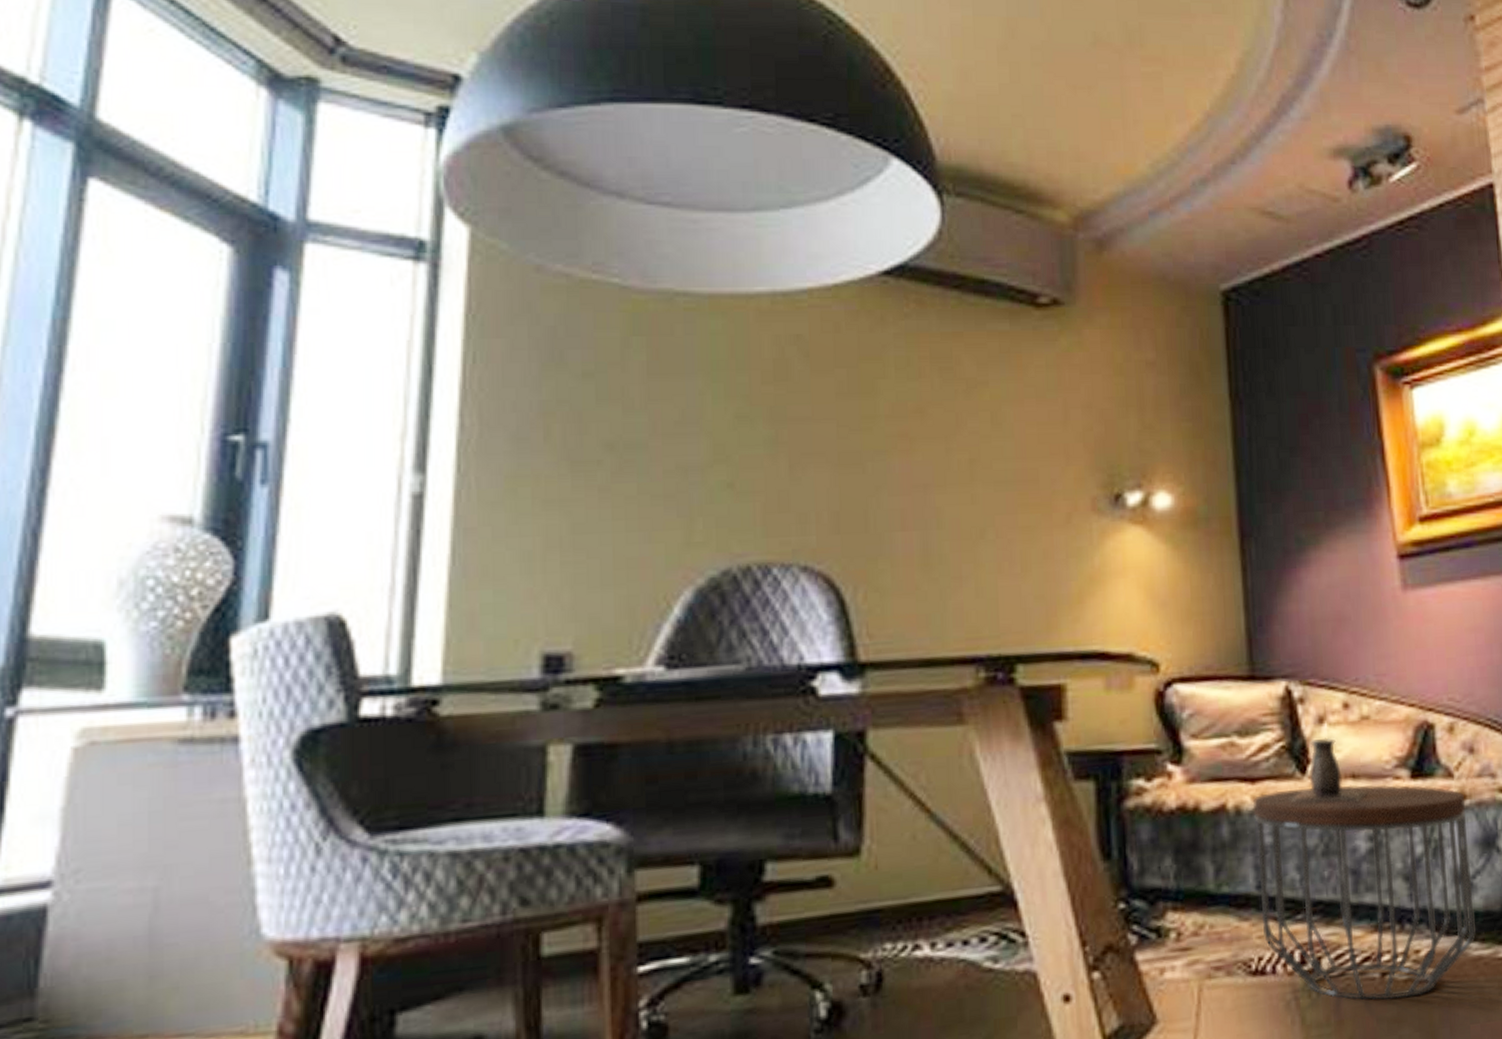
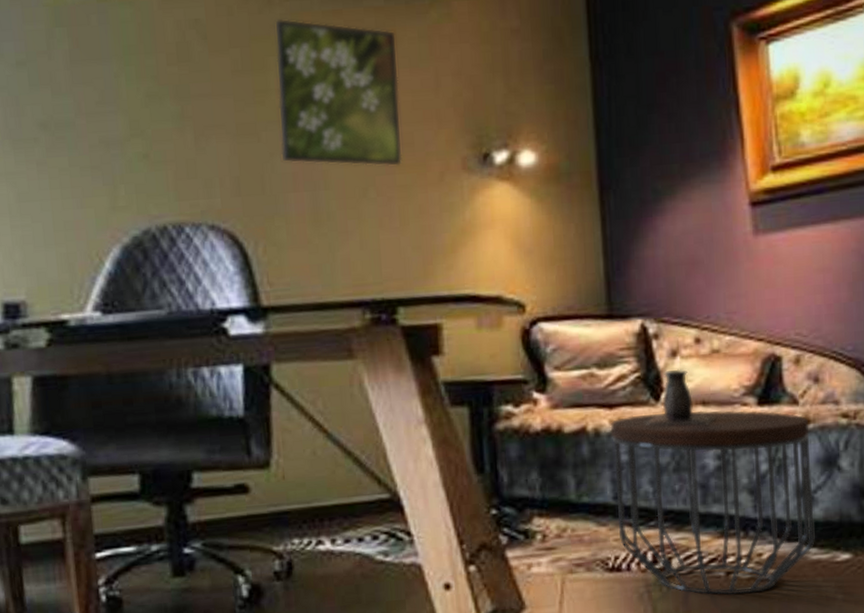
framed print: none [887,338,1026,506] -> present [275,18,403,167]

